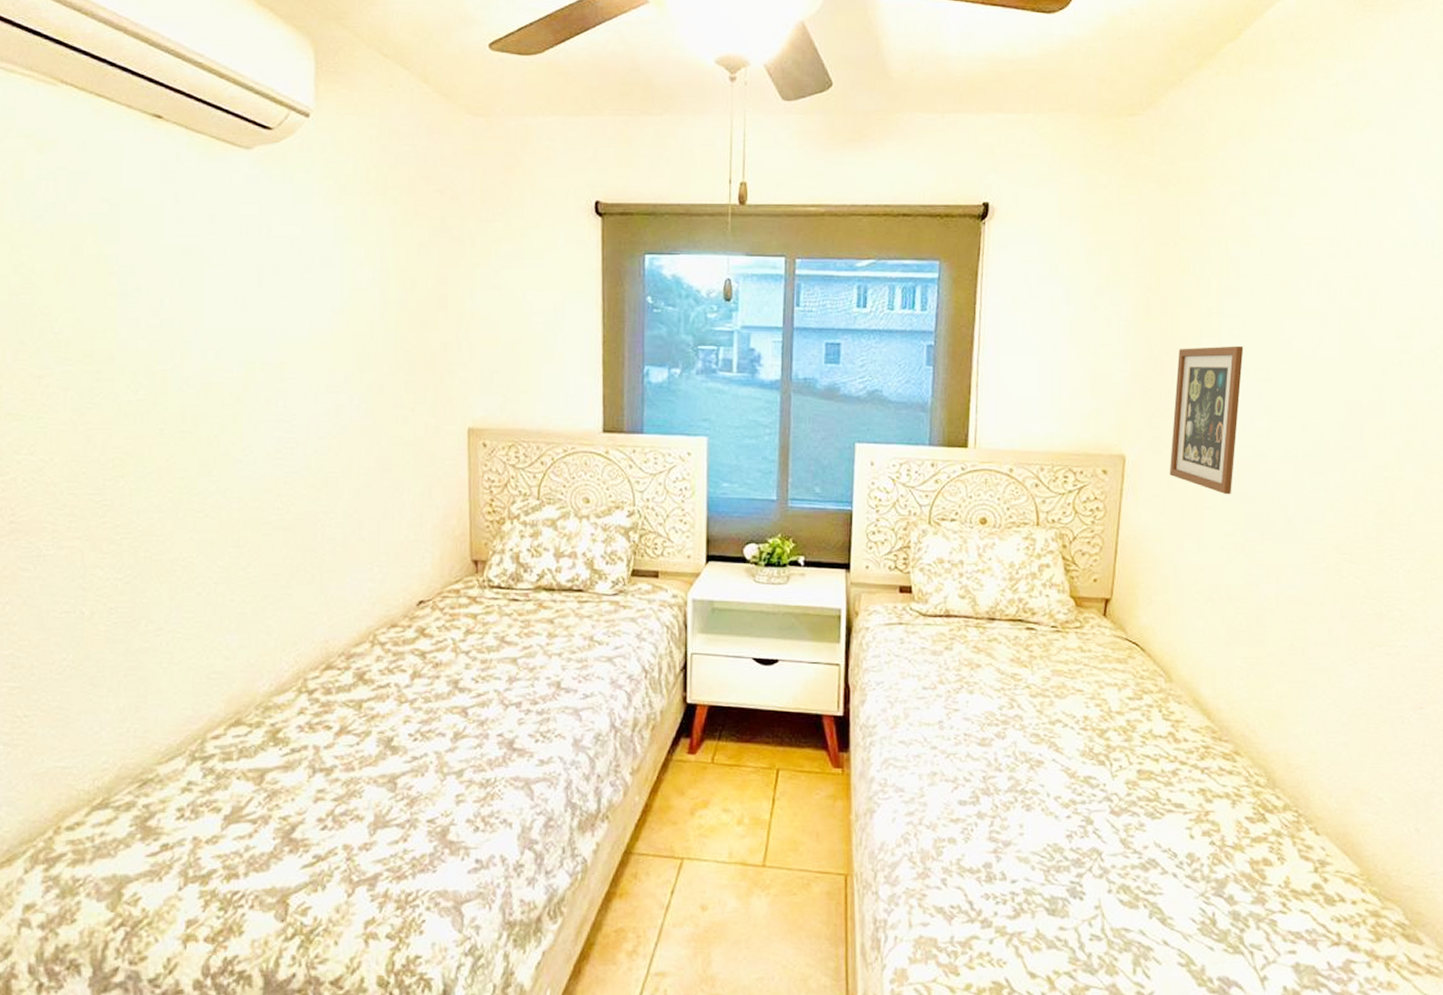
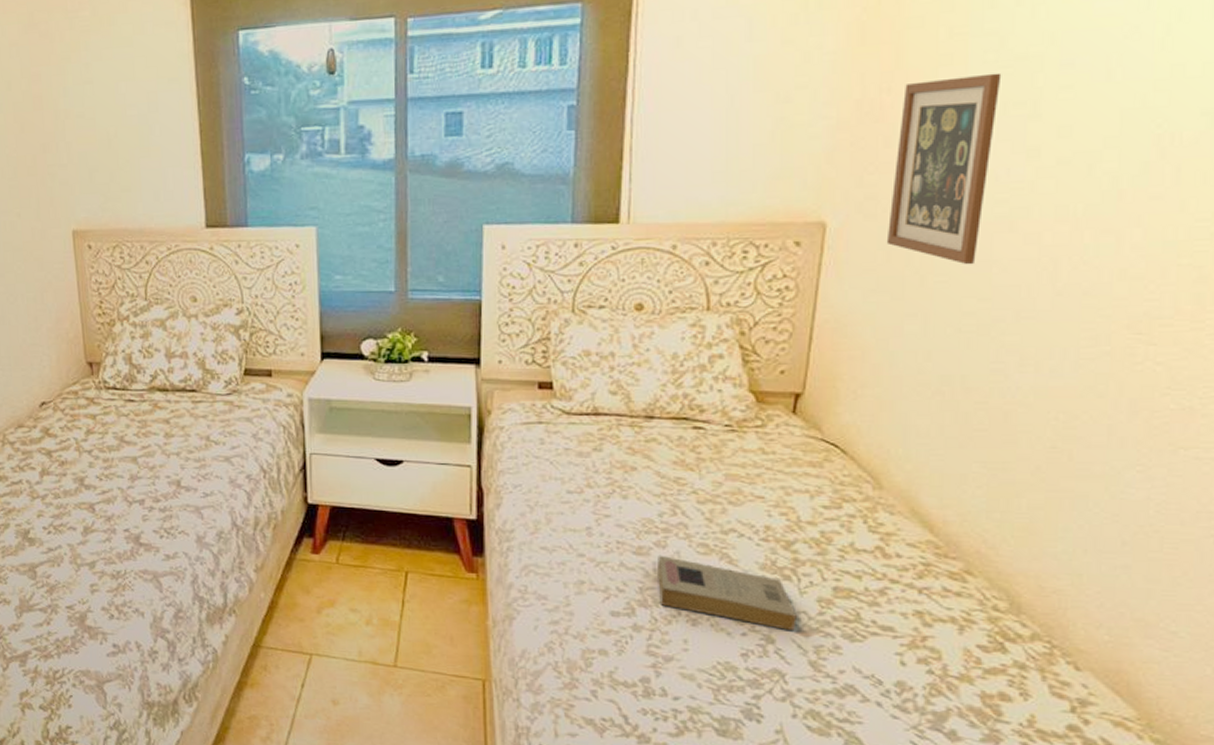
book: none [998,745,1110,812] -> present [658,555,797,631]

